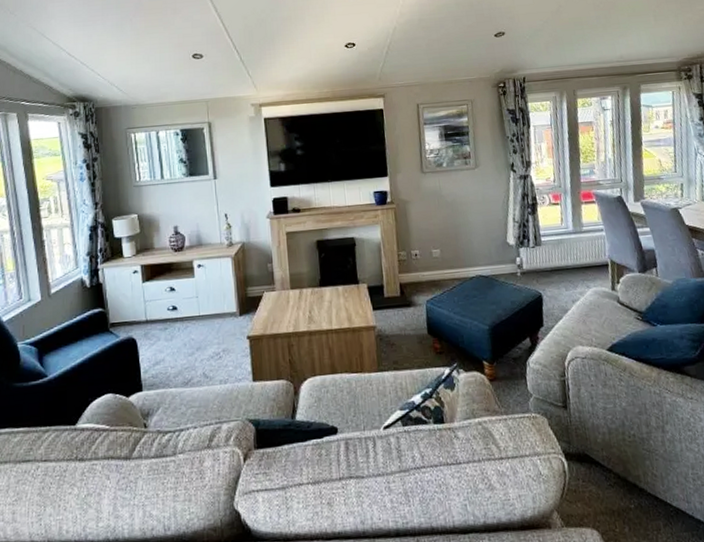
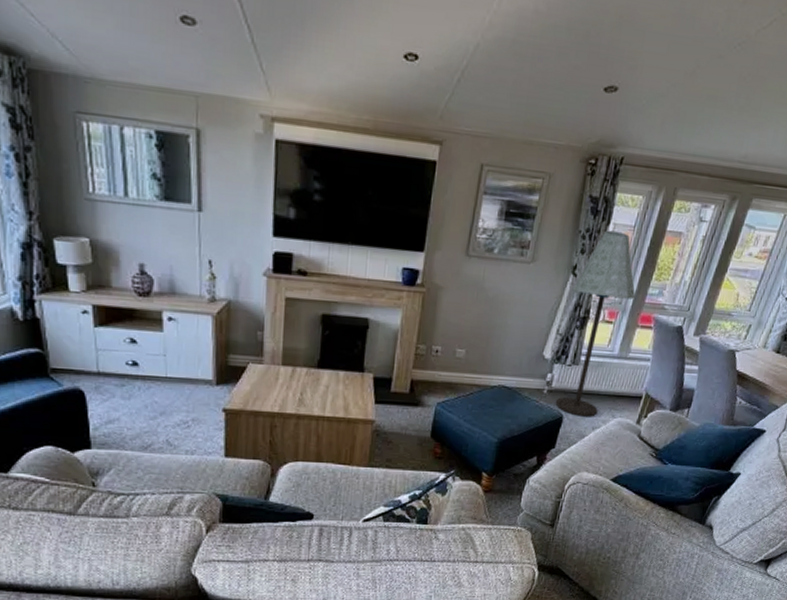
floor lamp: none [515,130,572,292] -> present [555,230,636,417]

